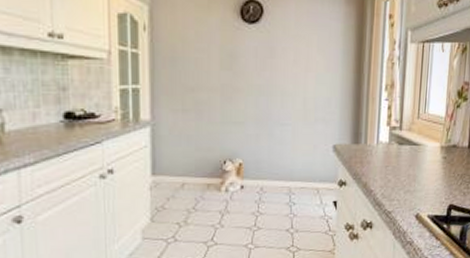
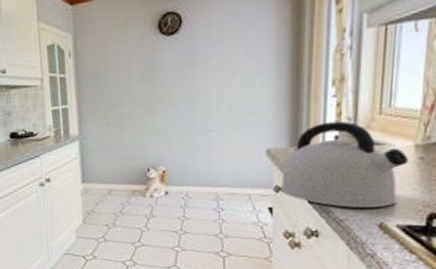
kettle: none [343,122,437,201] -> present [280,121,409,208]

